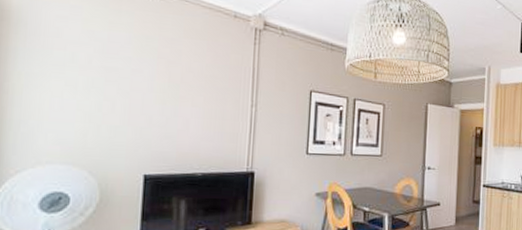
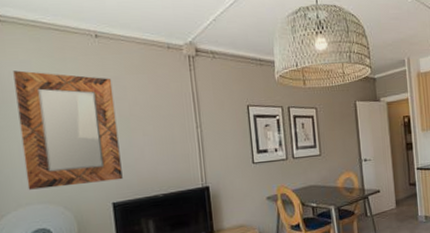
home mirror: none [52,15,168,151] -> present [13,70,123,190]

